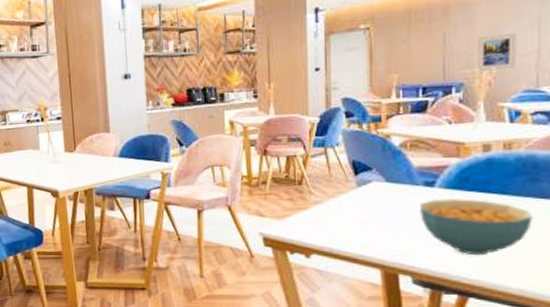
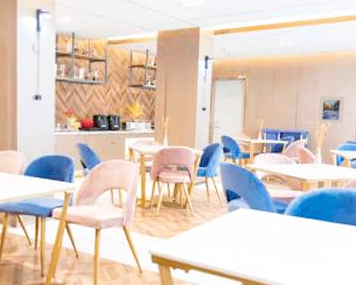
cereal bowl: present [419,199,533,256] -> none [272,224,347,270]

